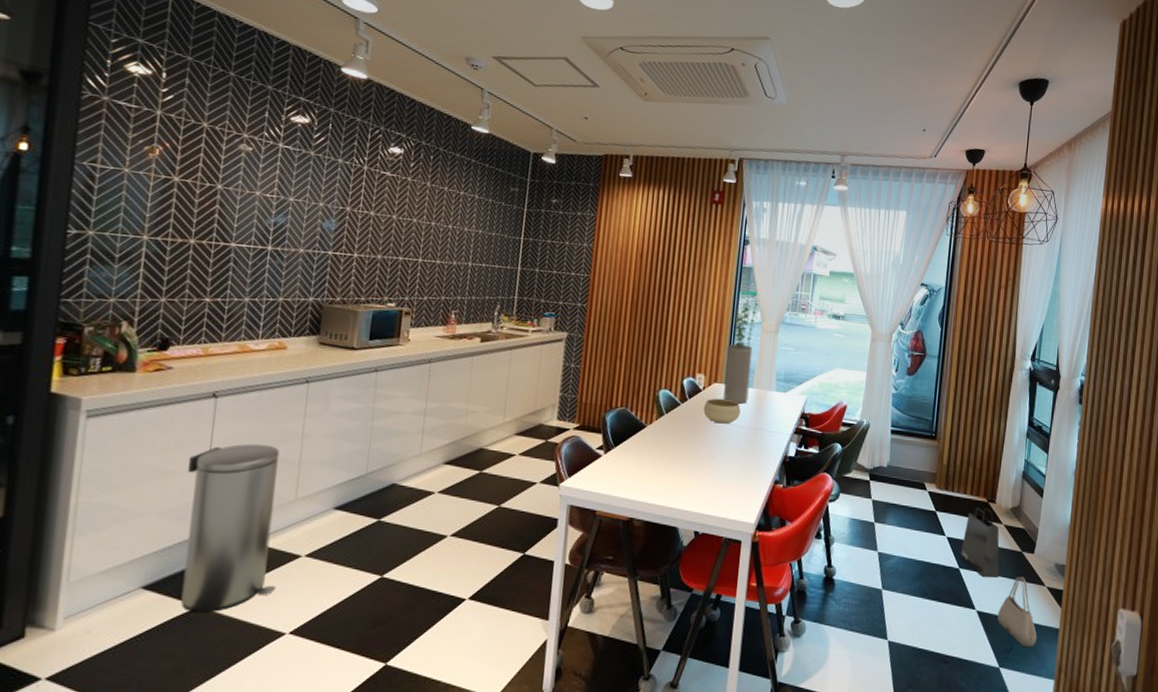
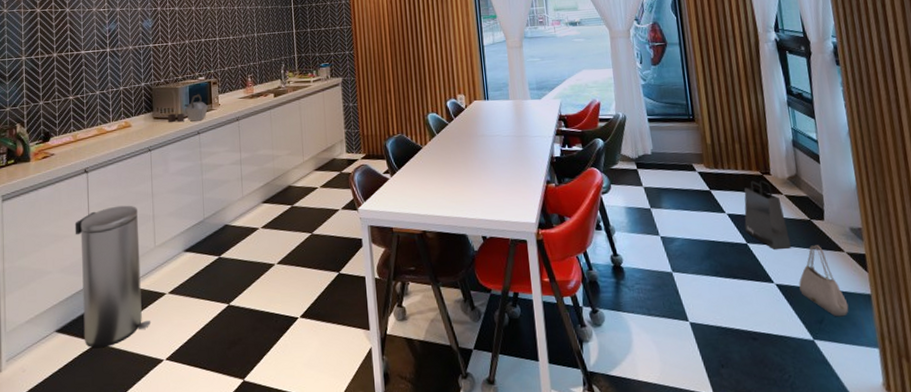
kettle: none [337,323,394,356] -> present [167,94,208,123]
bowl: present [704,398,741,424] -> none [469,113,503,136]
vase: present [723,299,759,404] -> none [479,21,507,116]

